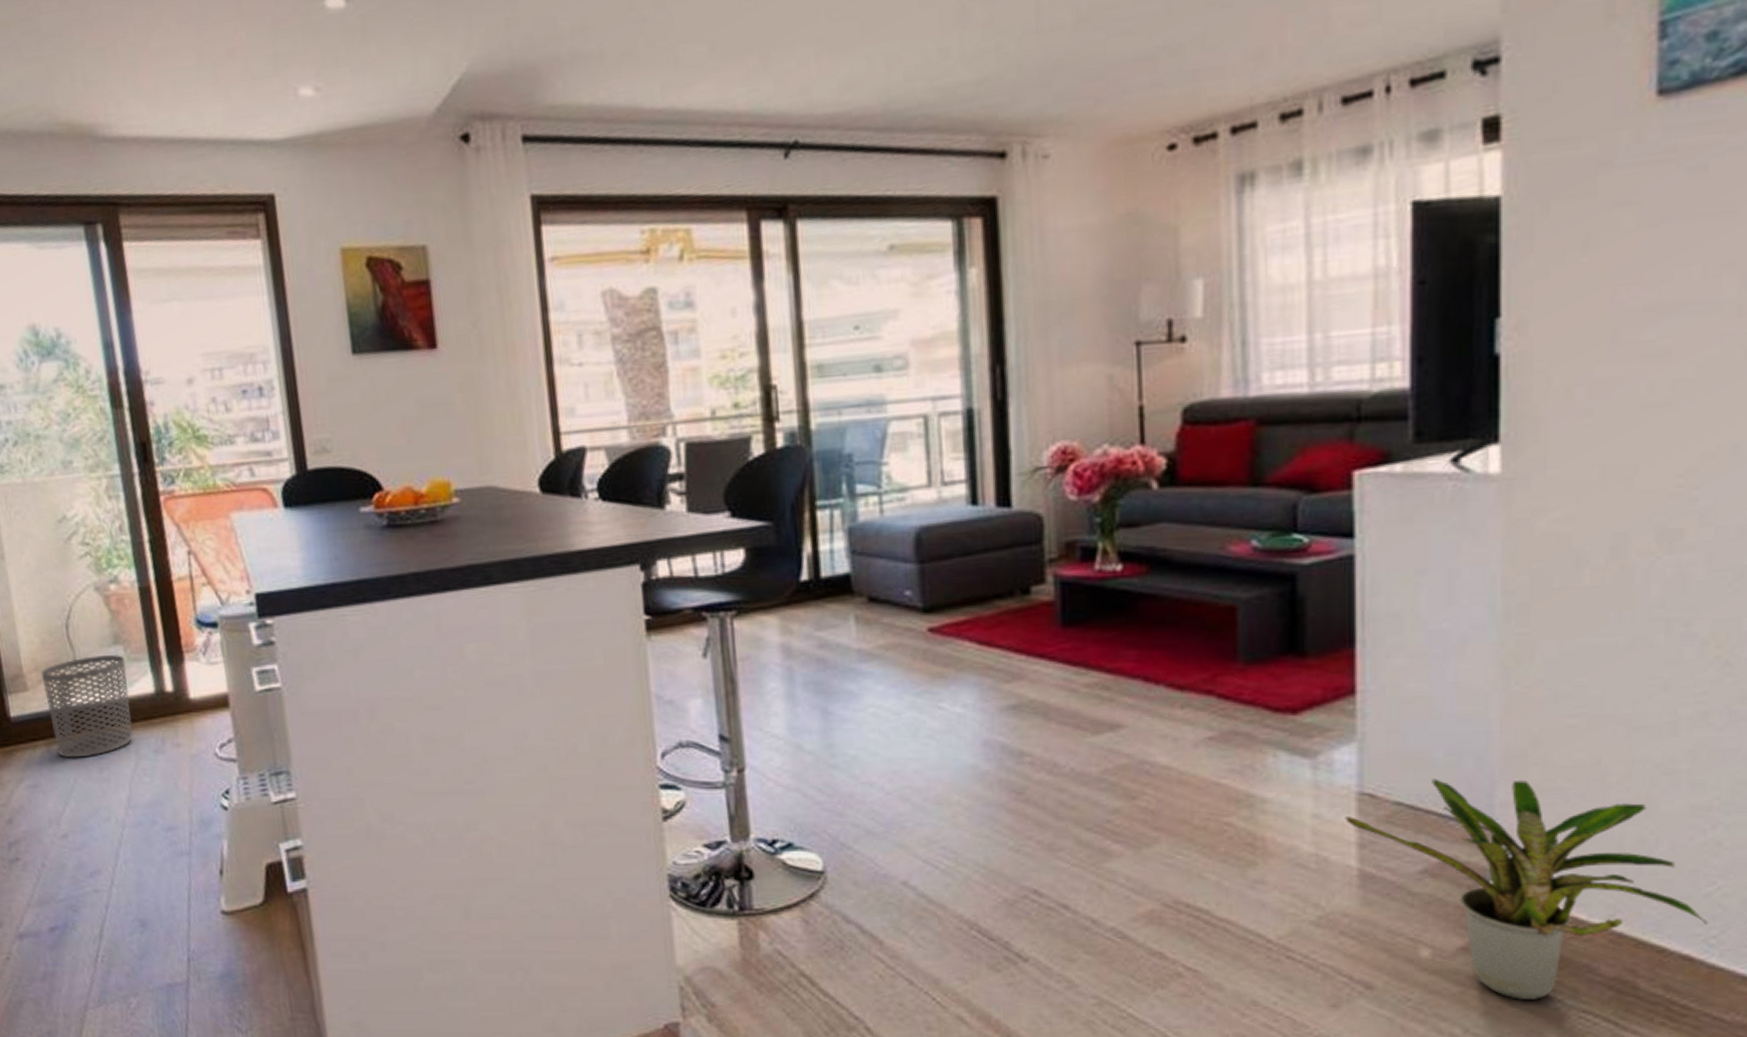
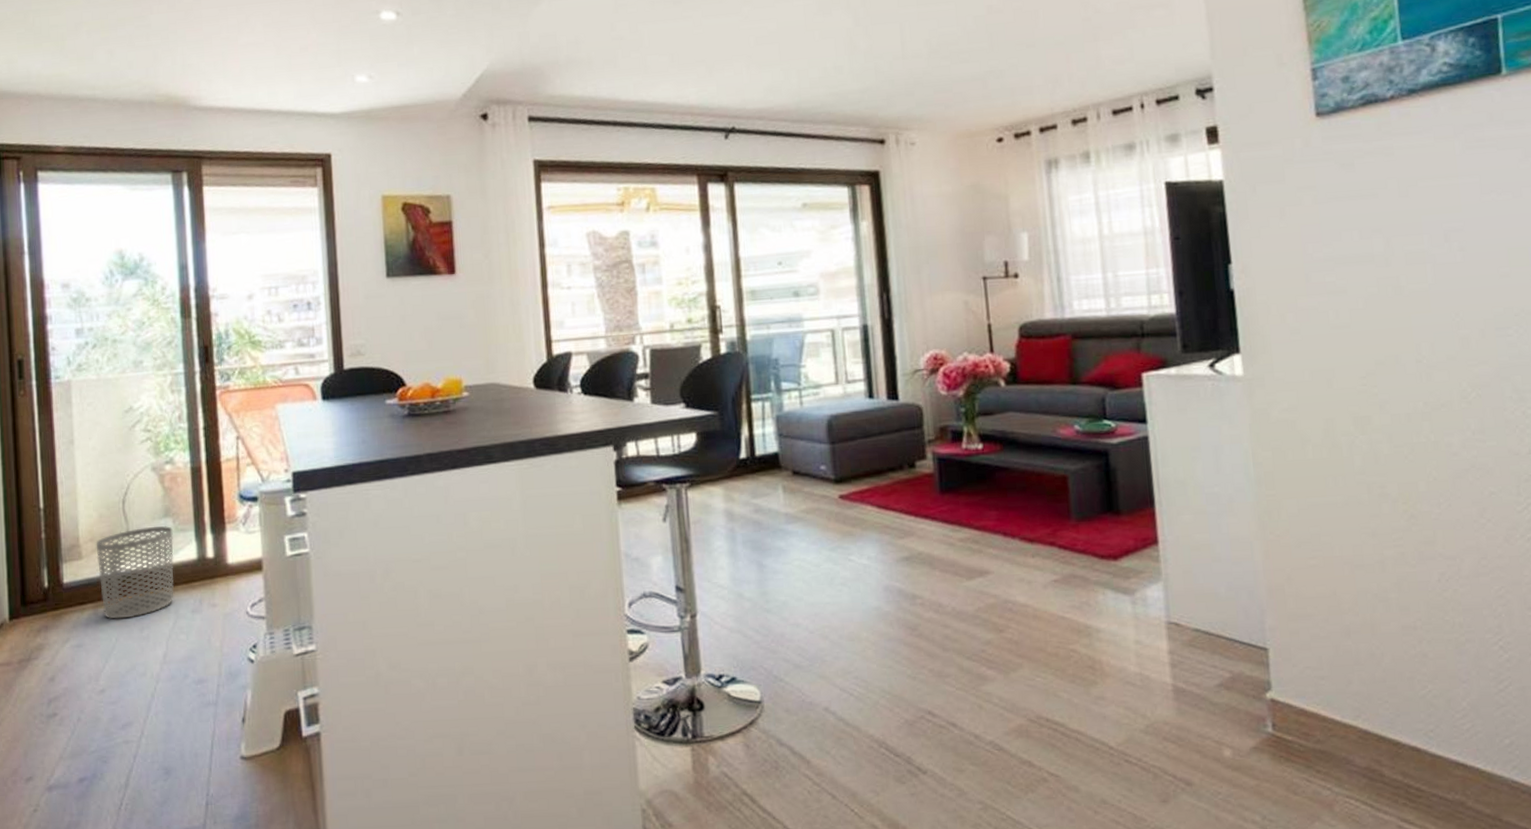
potted plant: present [1345,778,1709,1000] -> none [1159,609,1427,789]

